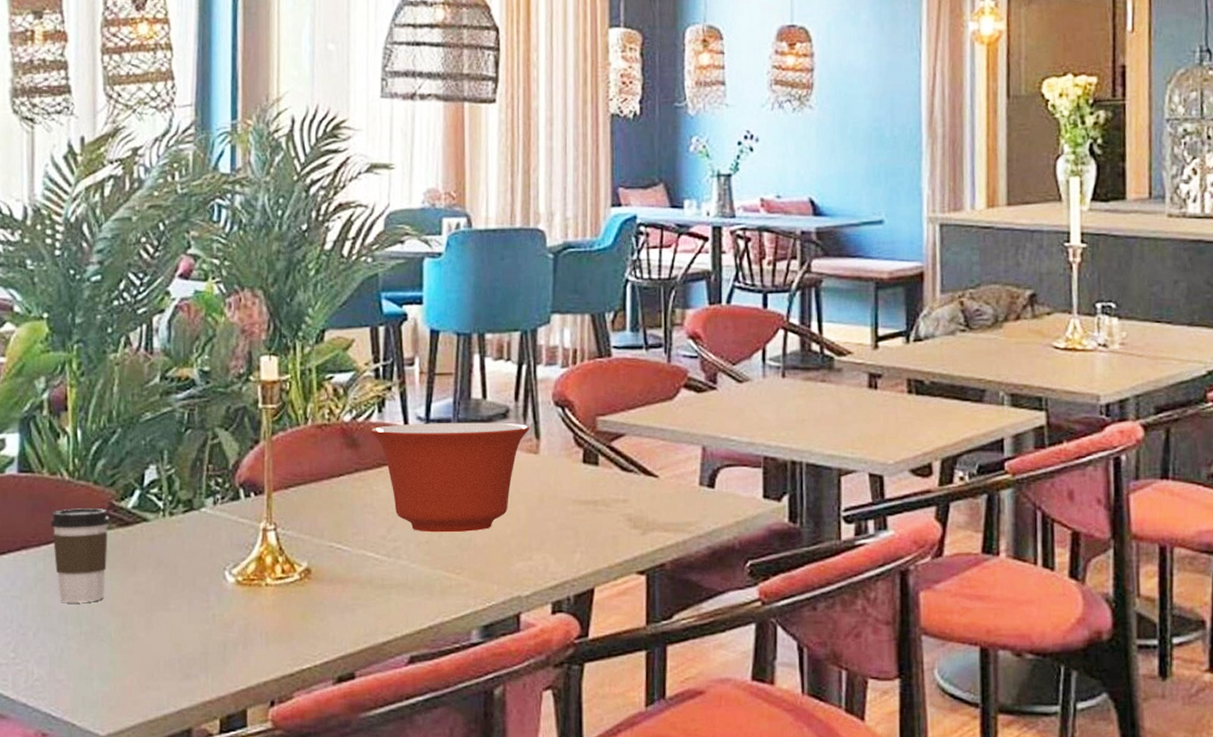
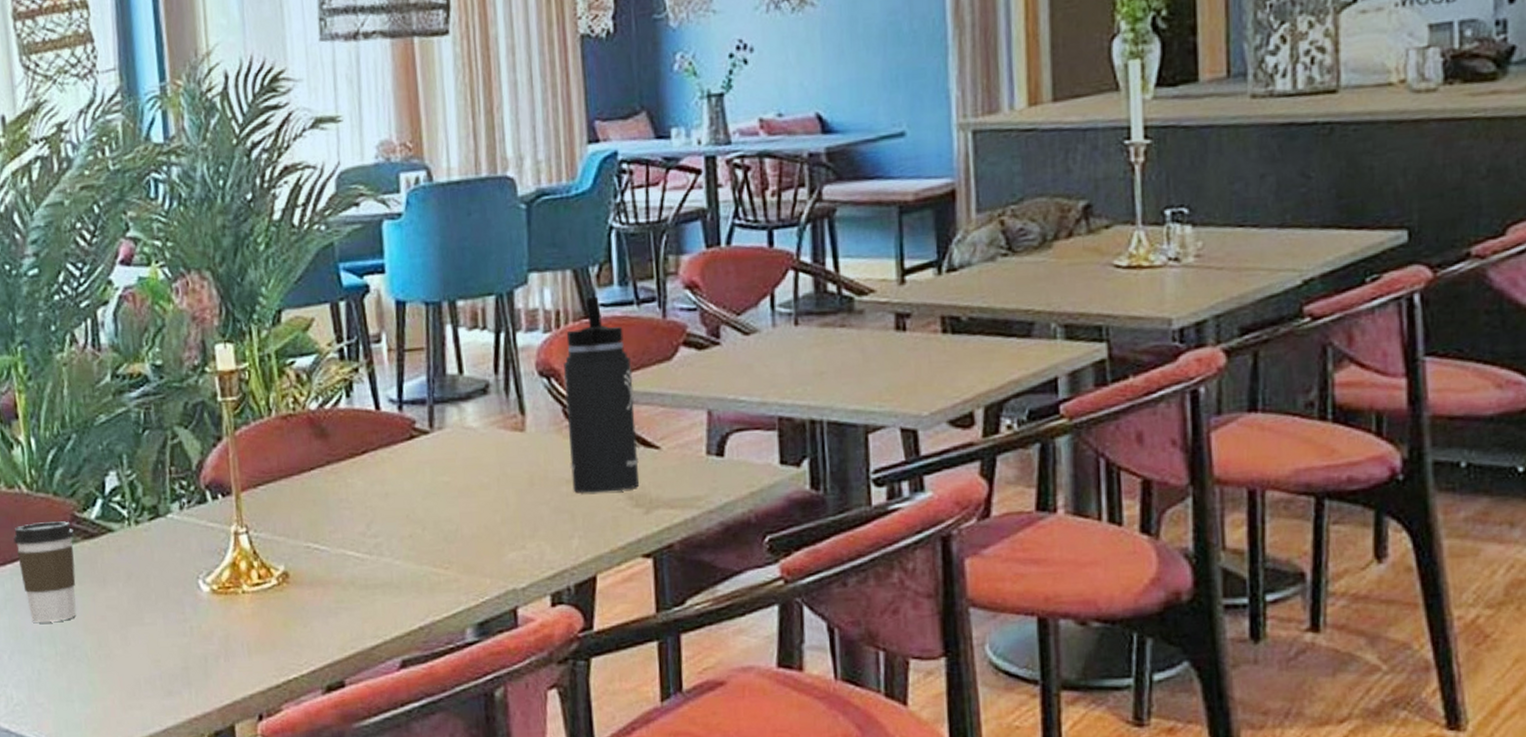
mixing bowl: present [370,422,531,533] -> none [339,399,514,526]
thermos bottle: none [576,340,639,513] -> present [563,297,639,493]

